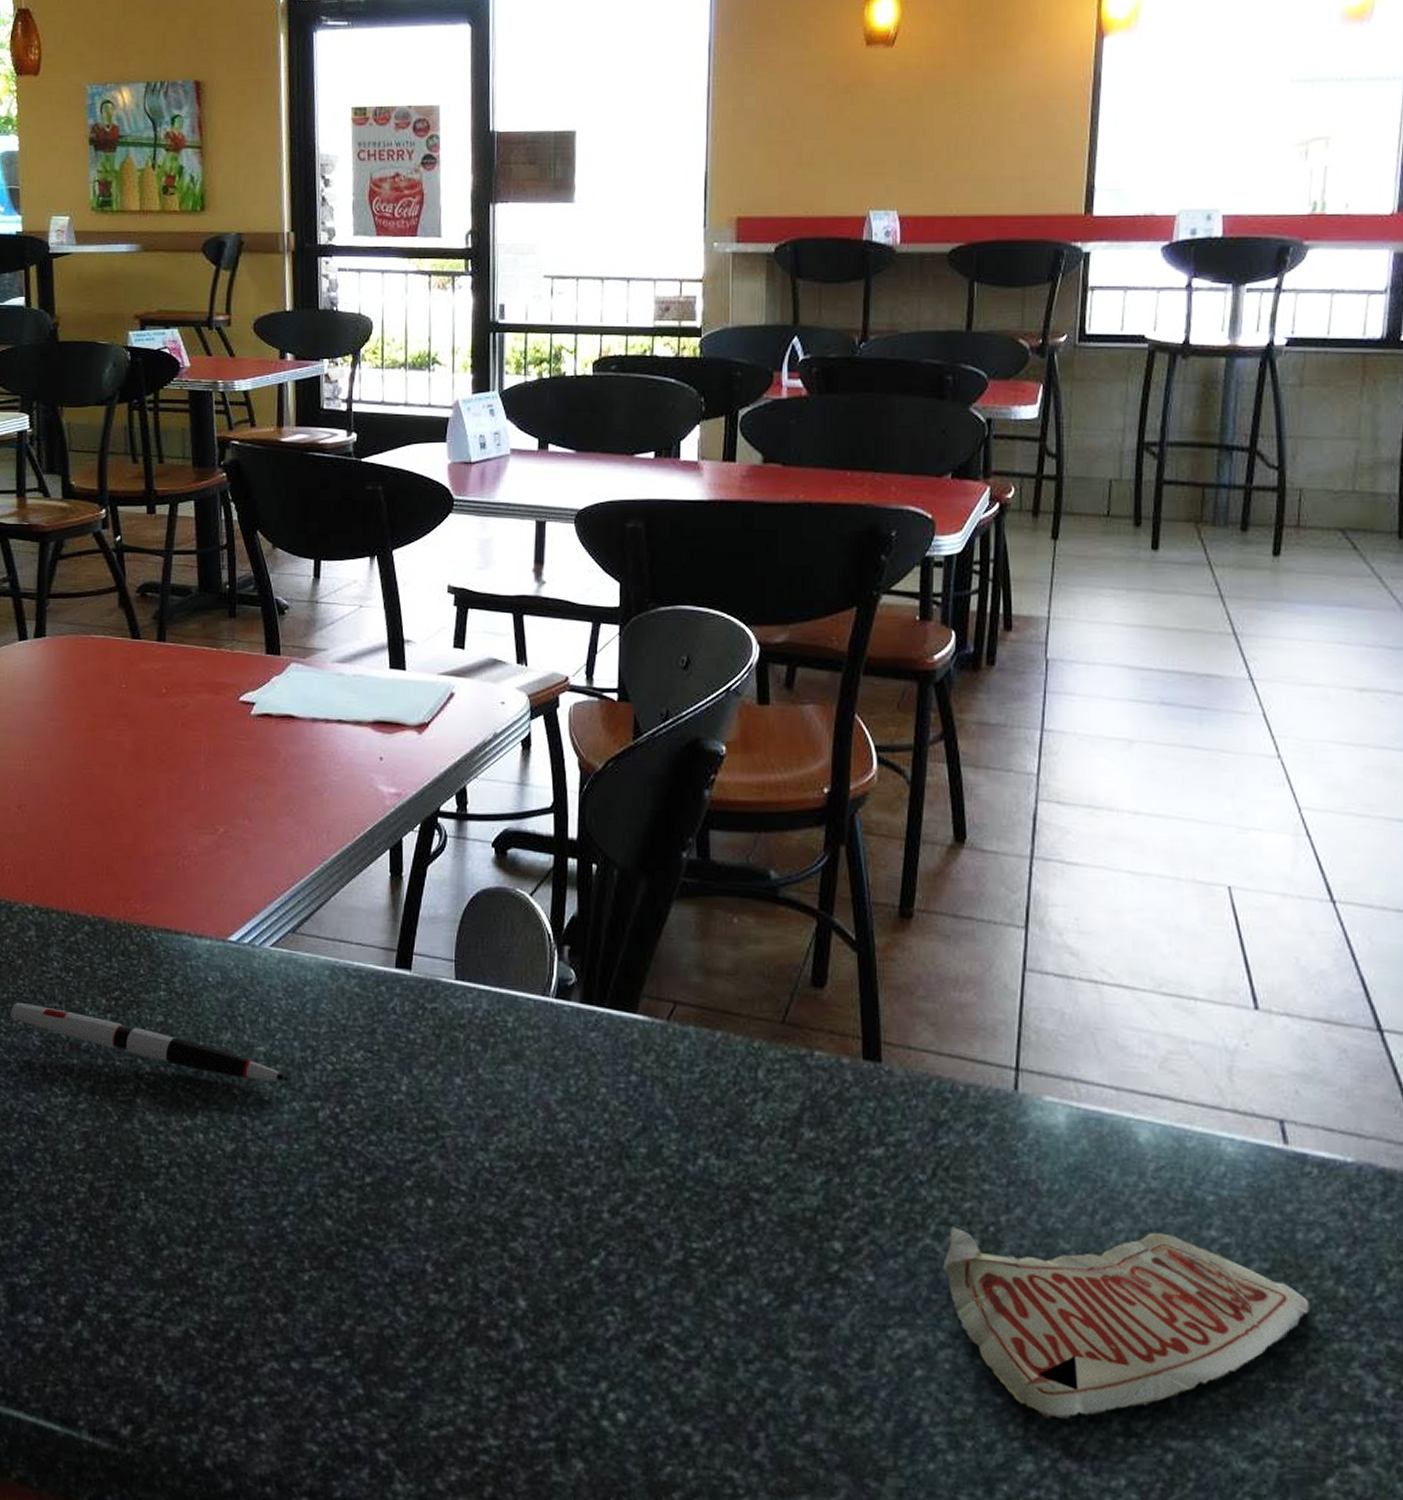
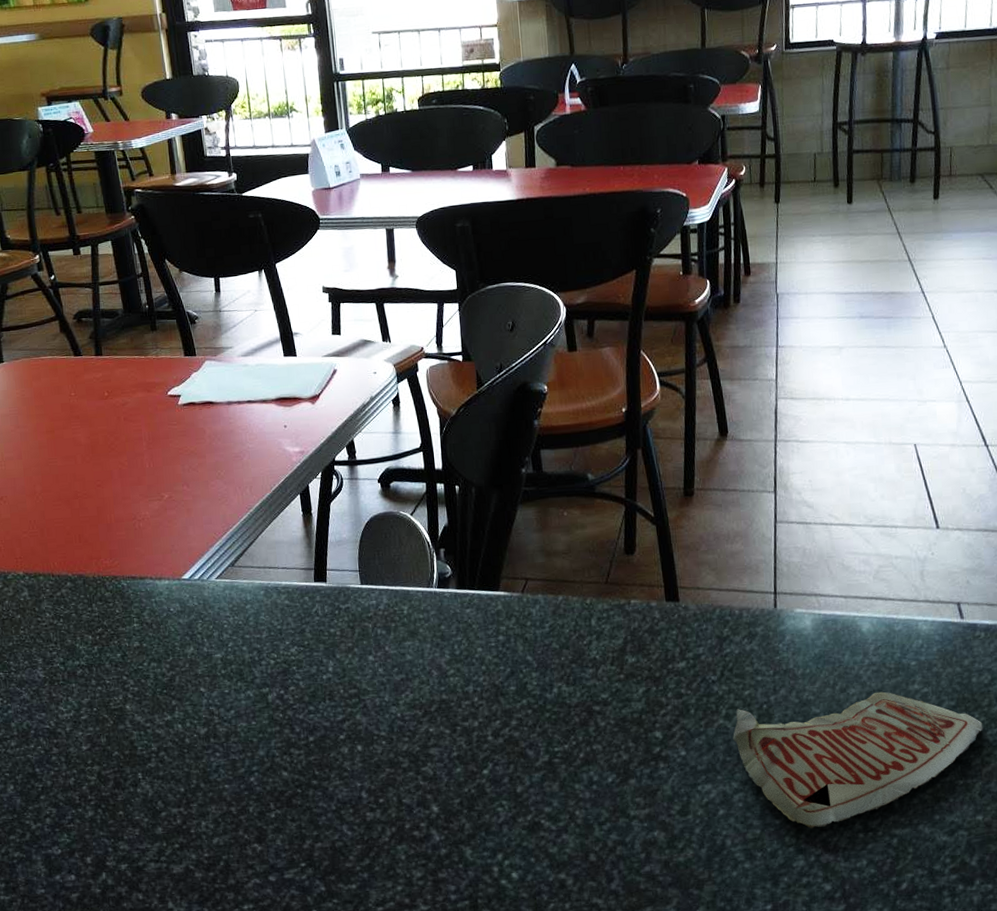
pen: present [10,1002,289,1082] -> none [17,647,242,680]

